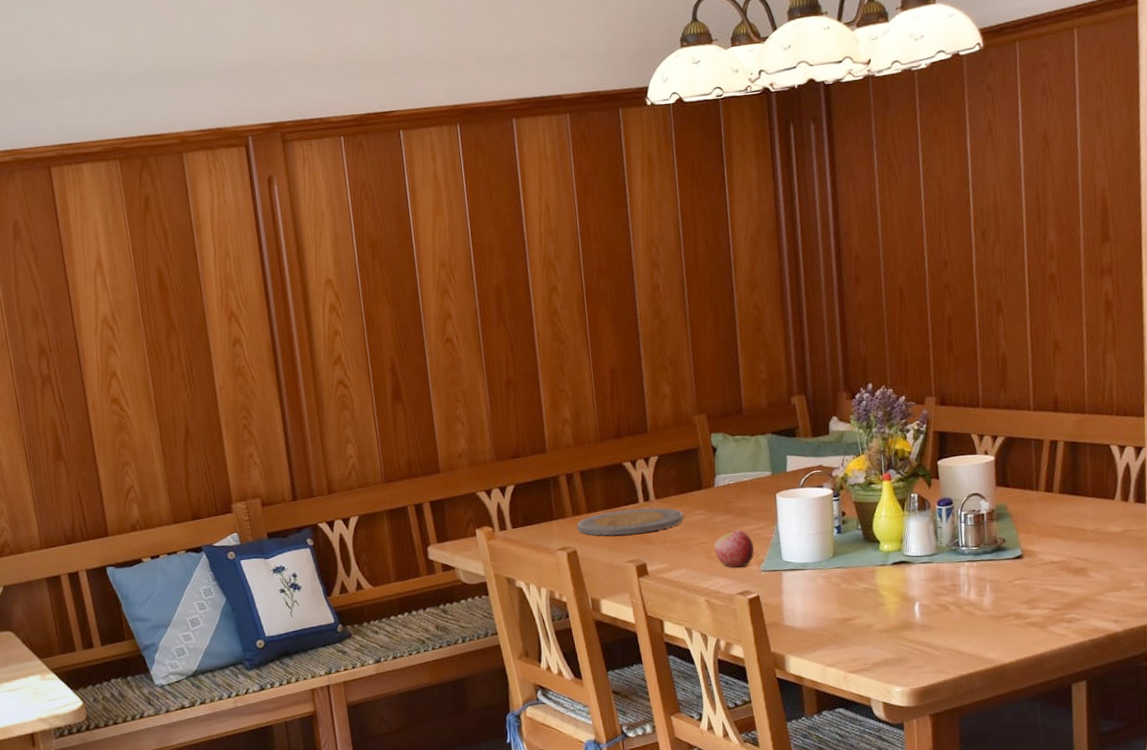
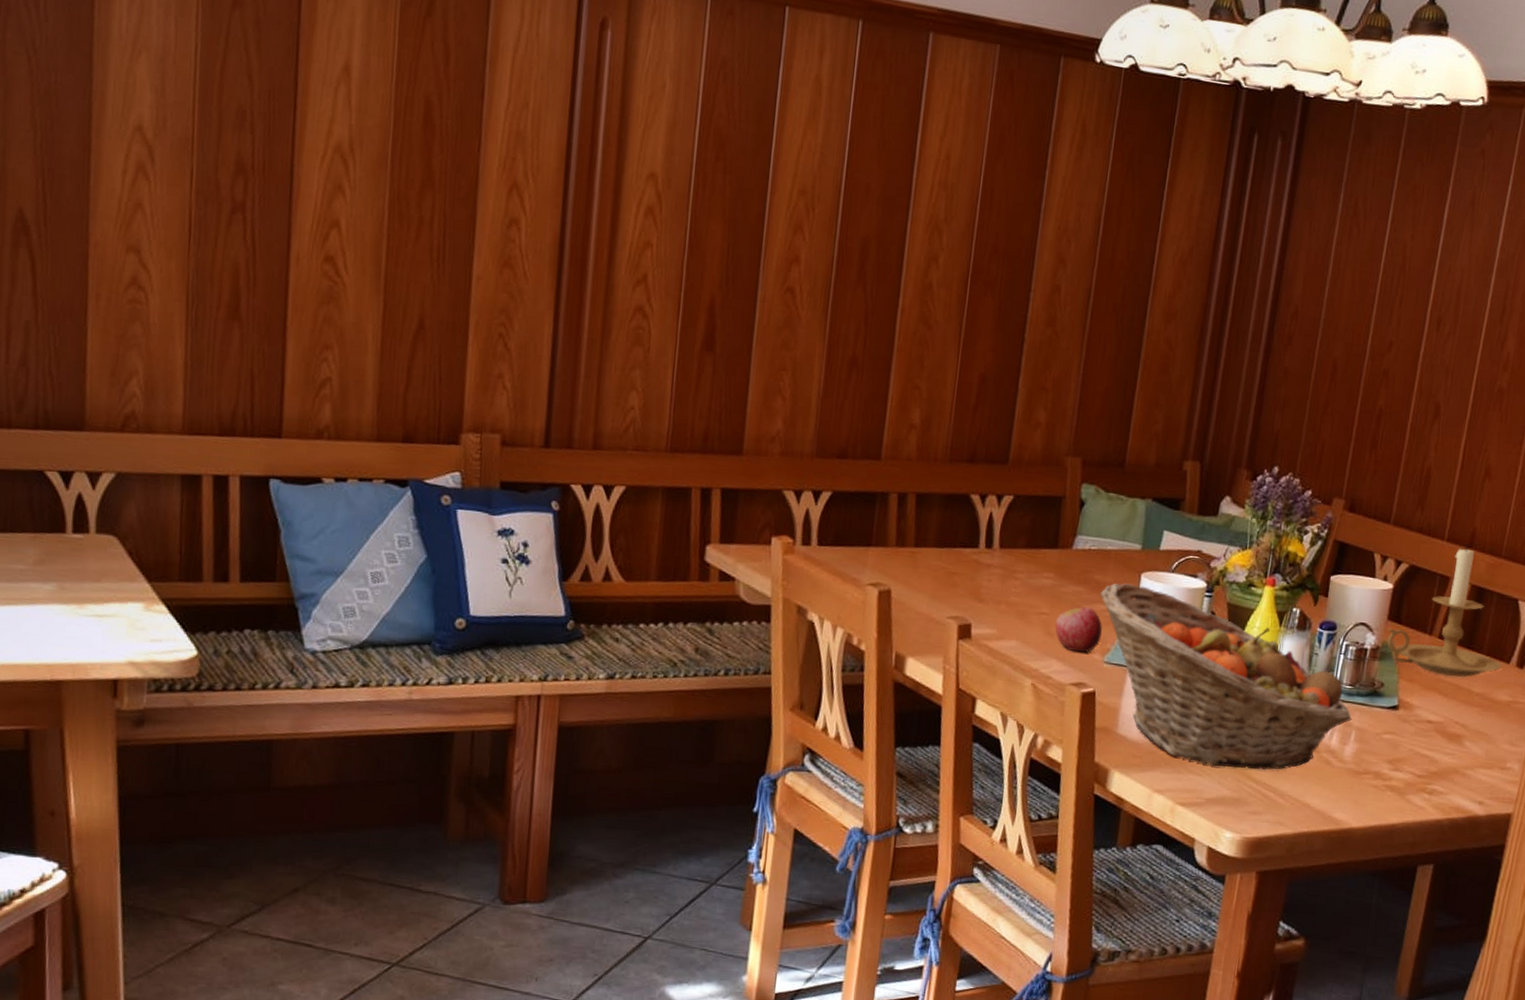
plate: present [576,507,684,537] -> none [897,551,1029,587]
fruit basket: none [745,503,983,636] -> present [1099,583,1352,771]
candle holder: none [997,408,1109,522] -> present [1387,543,1502,678]

